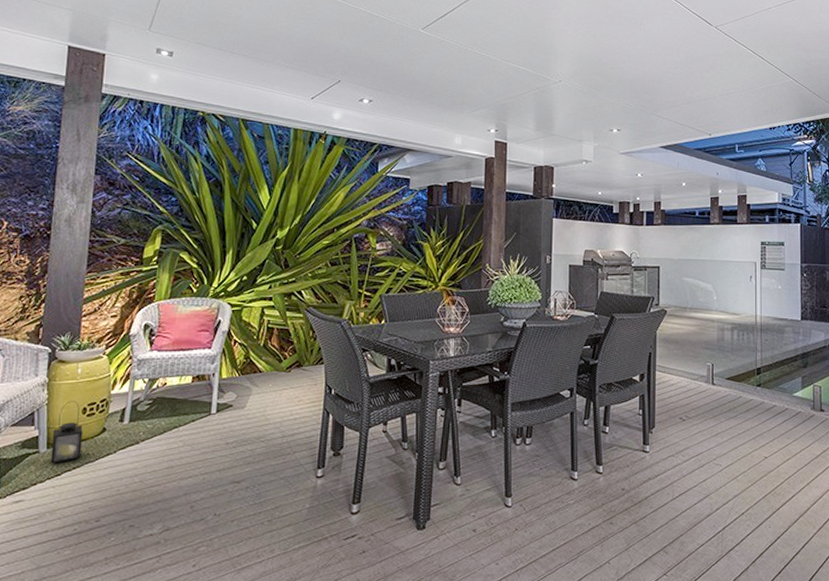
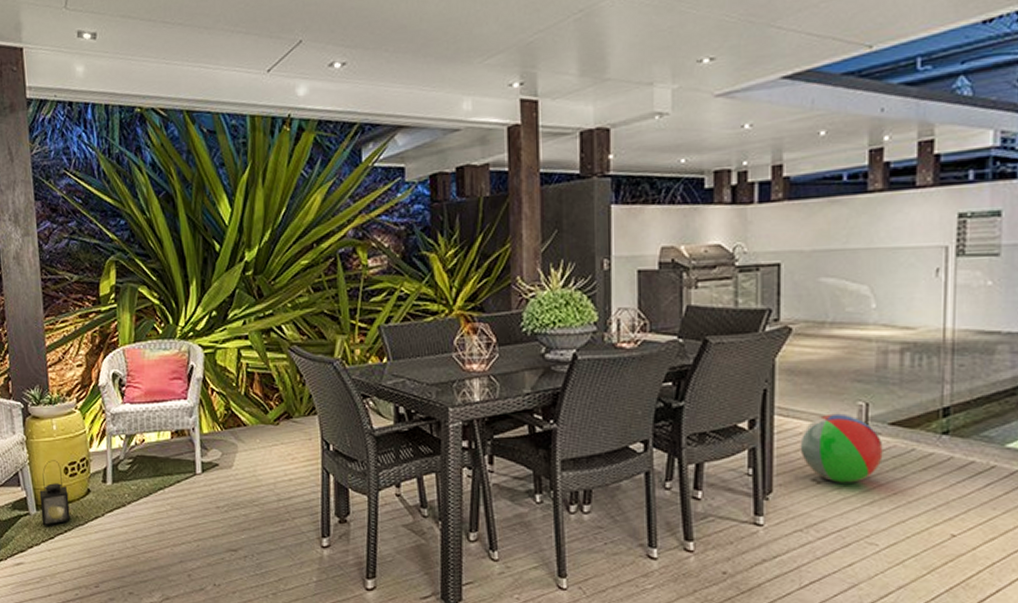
beach ball: none [672,371,723,420] -> present [800,413,883,483]

